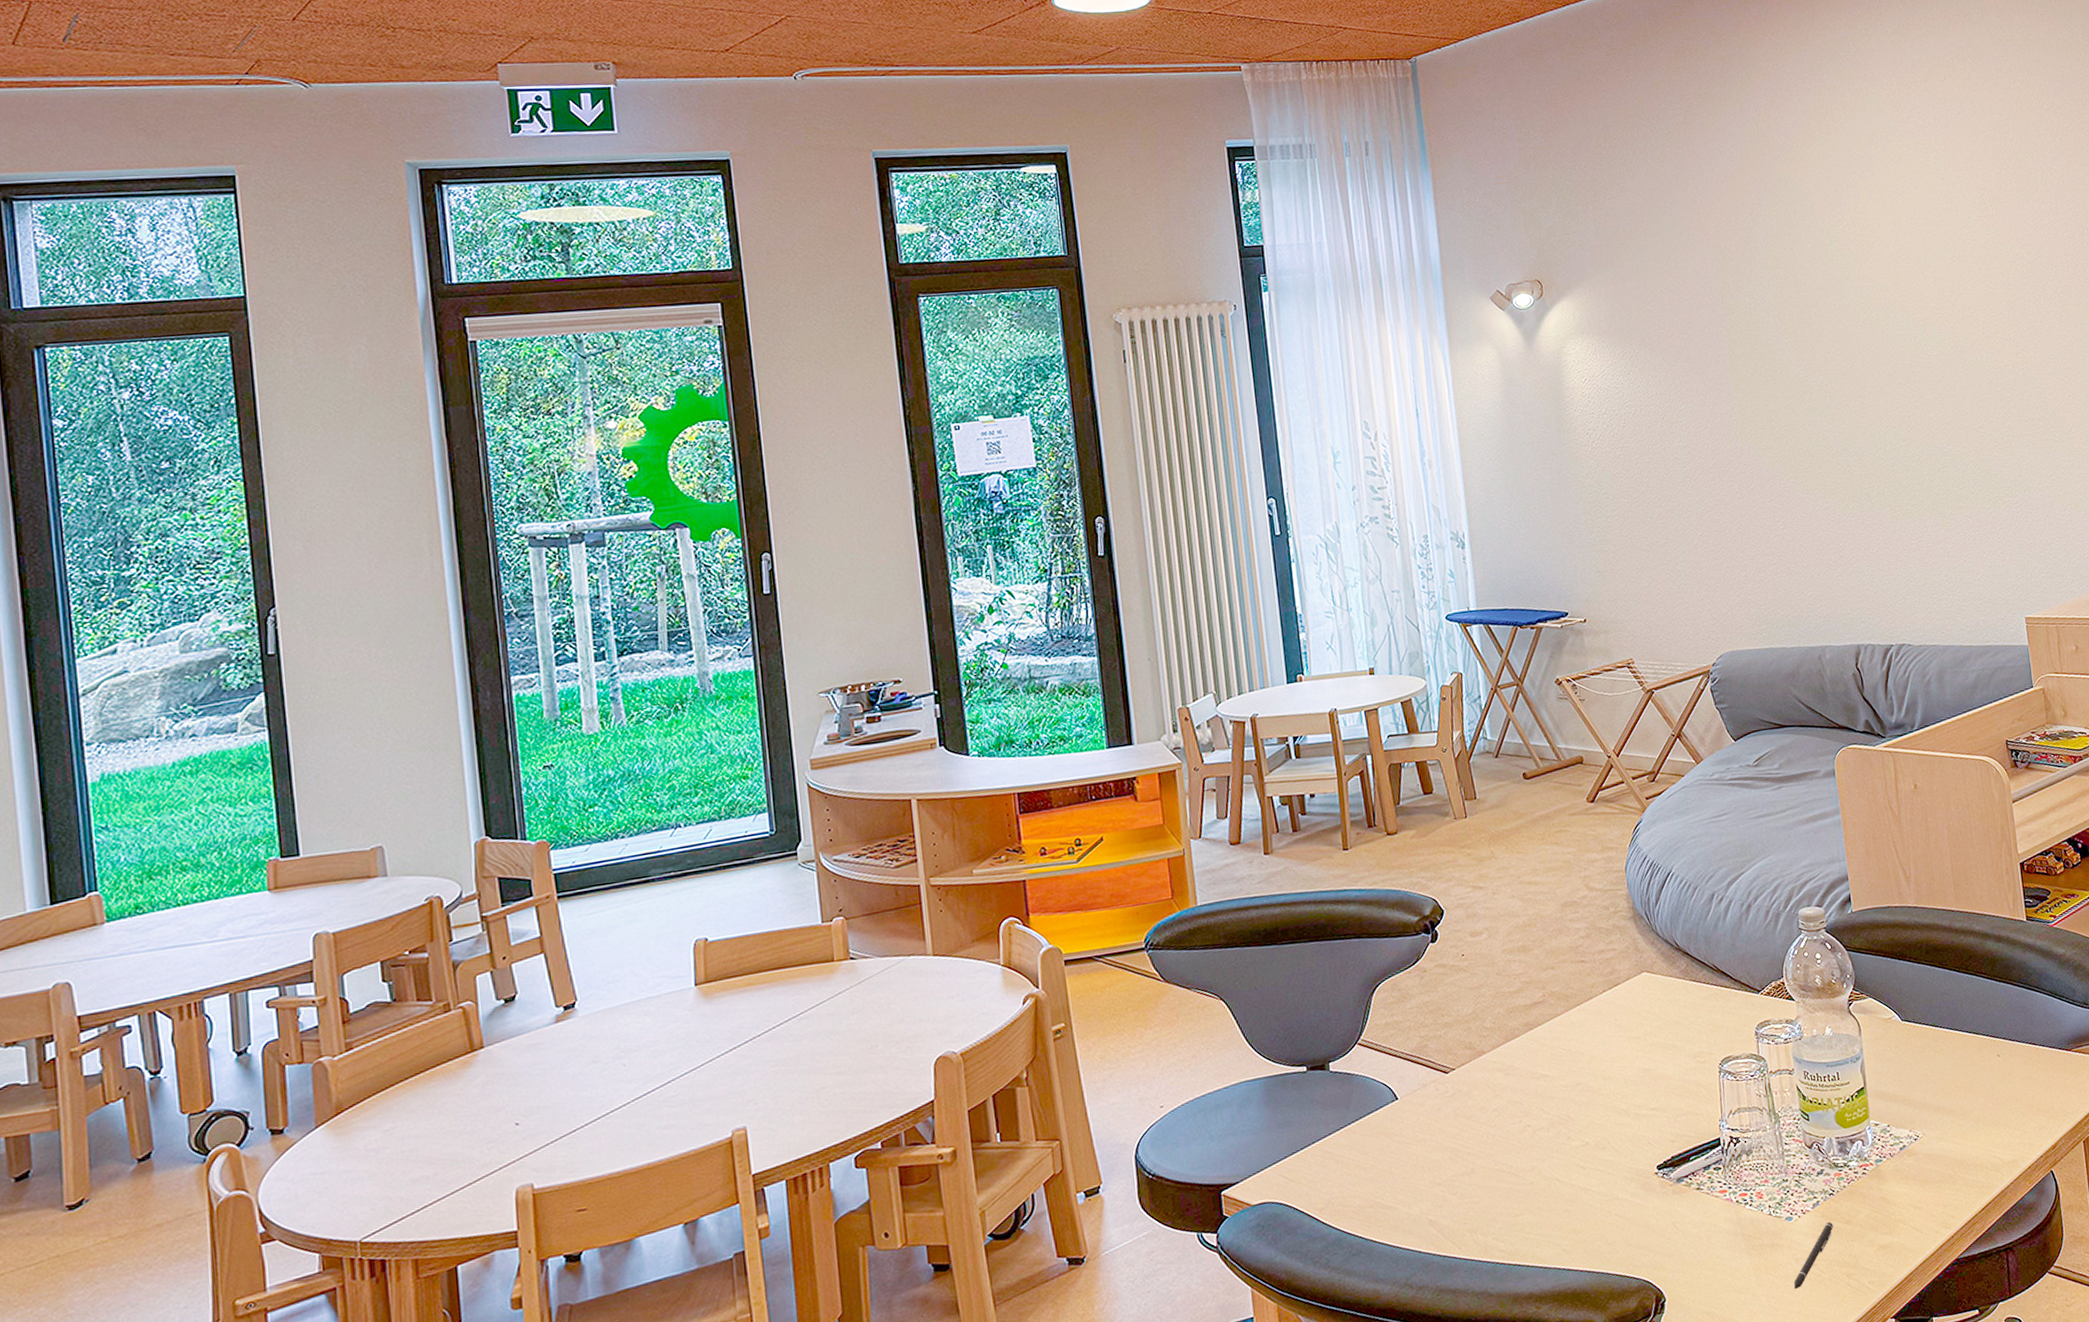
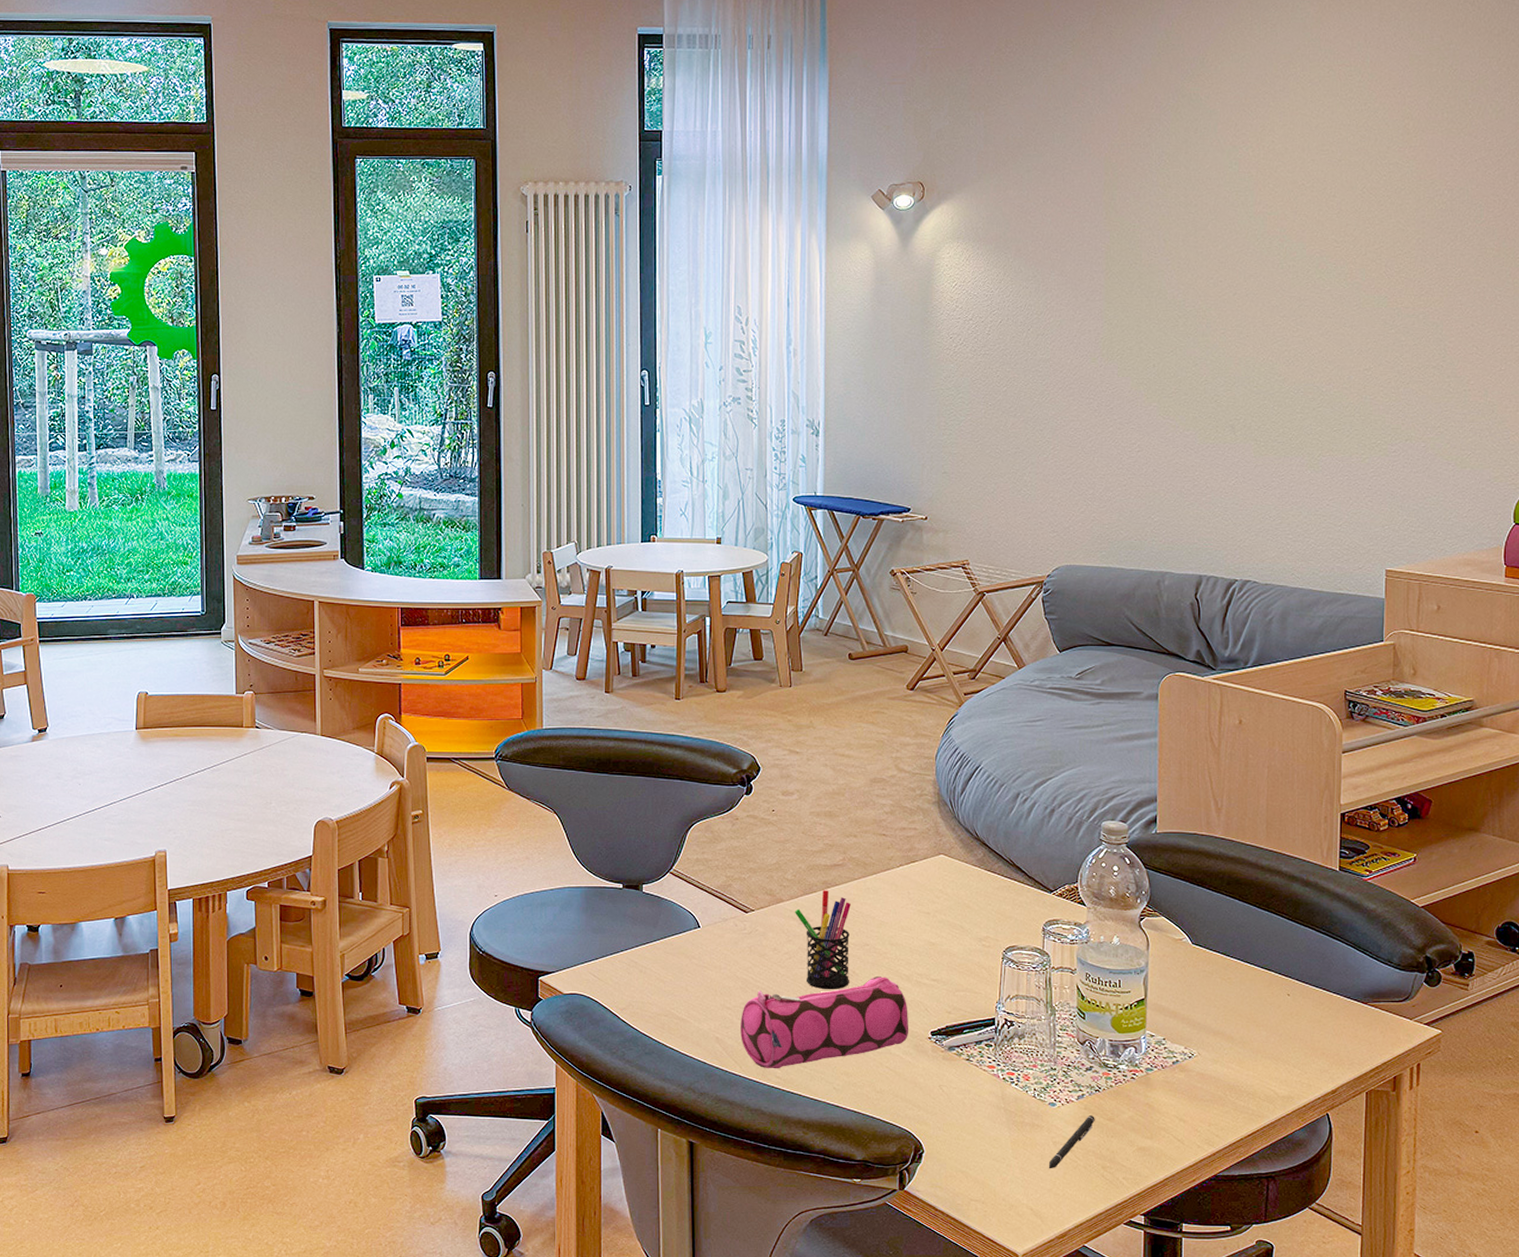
pencil case: none [1453,1115,1634,1244] -> present [741,977,909,1069]
pen holder: none [1498,1032,1566,1143] -> present [794,890,851,990]

